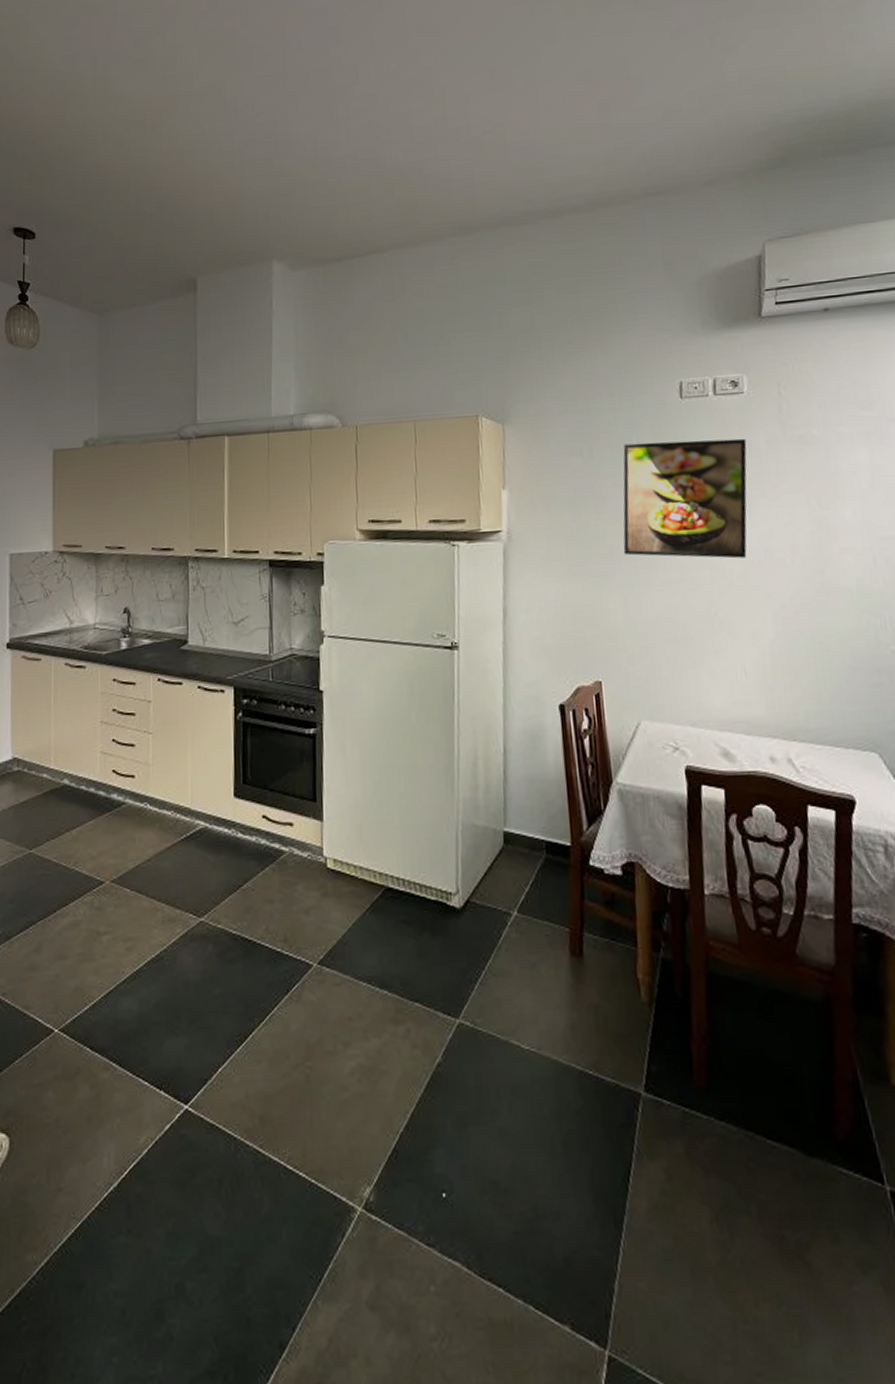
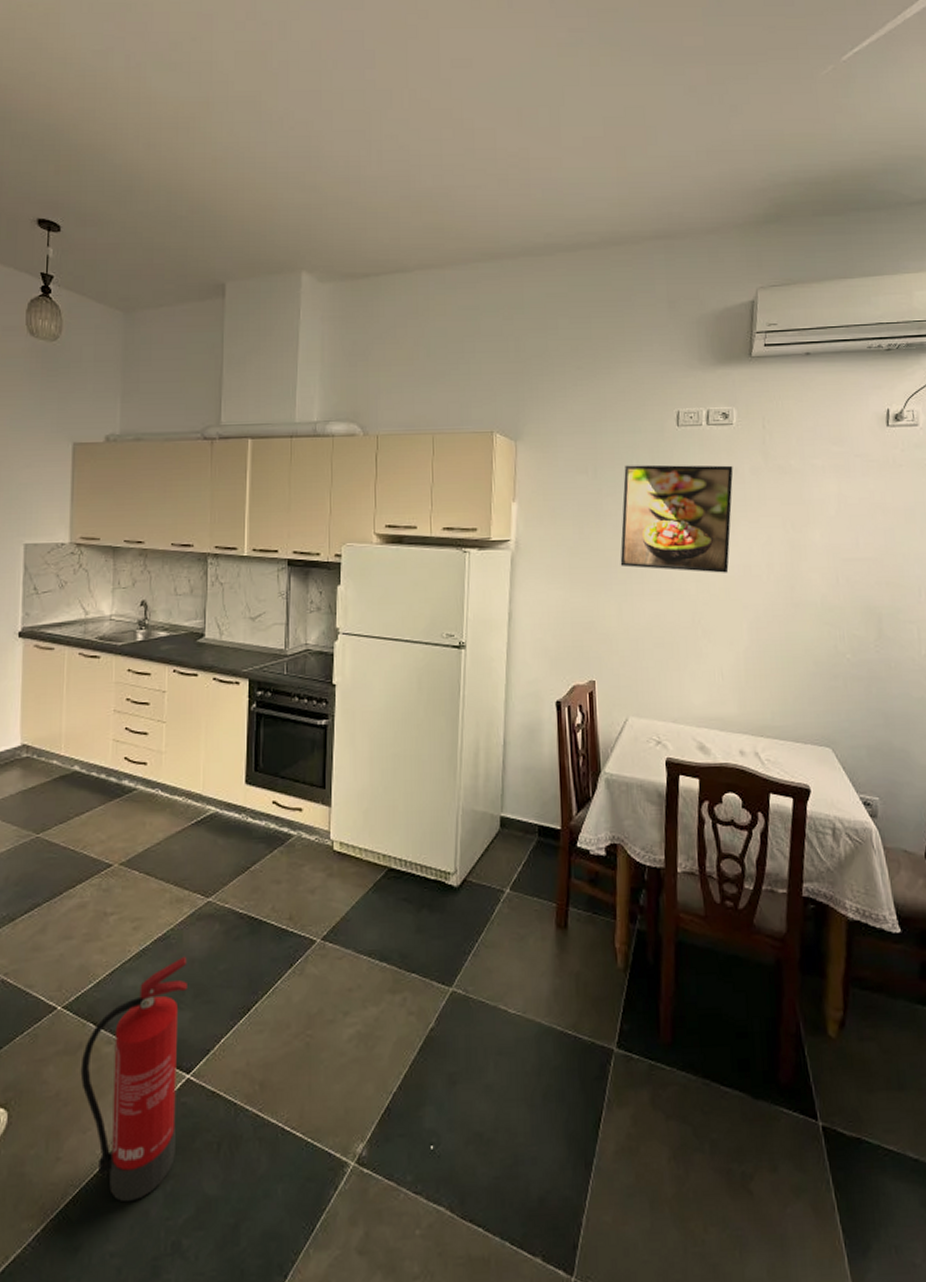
fire extinguisher: none [79,979,182,1239] -> present [80,956,188,1203]

